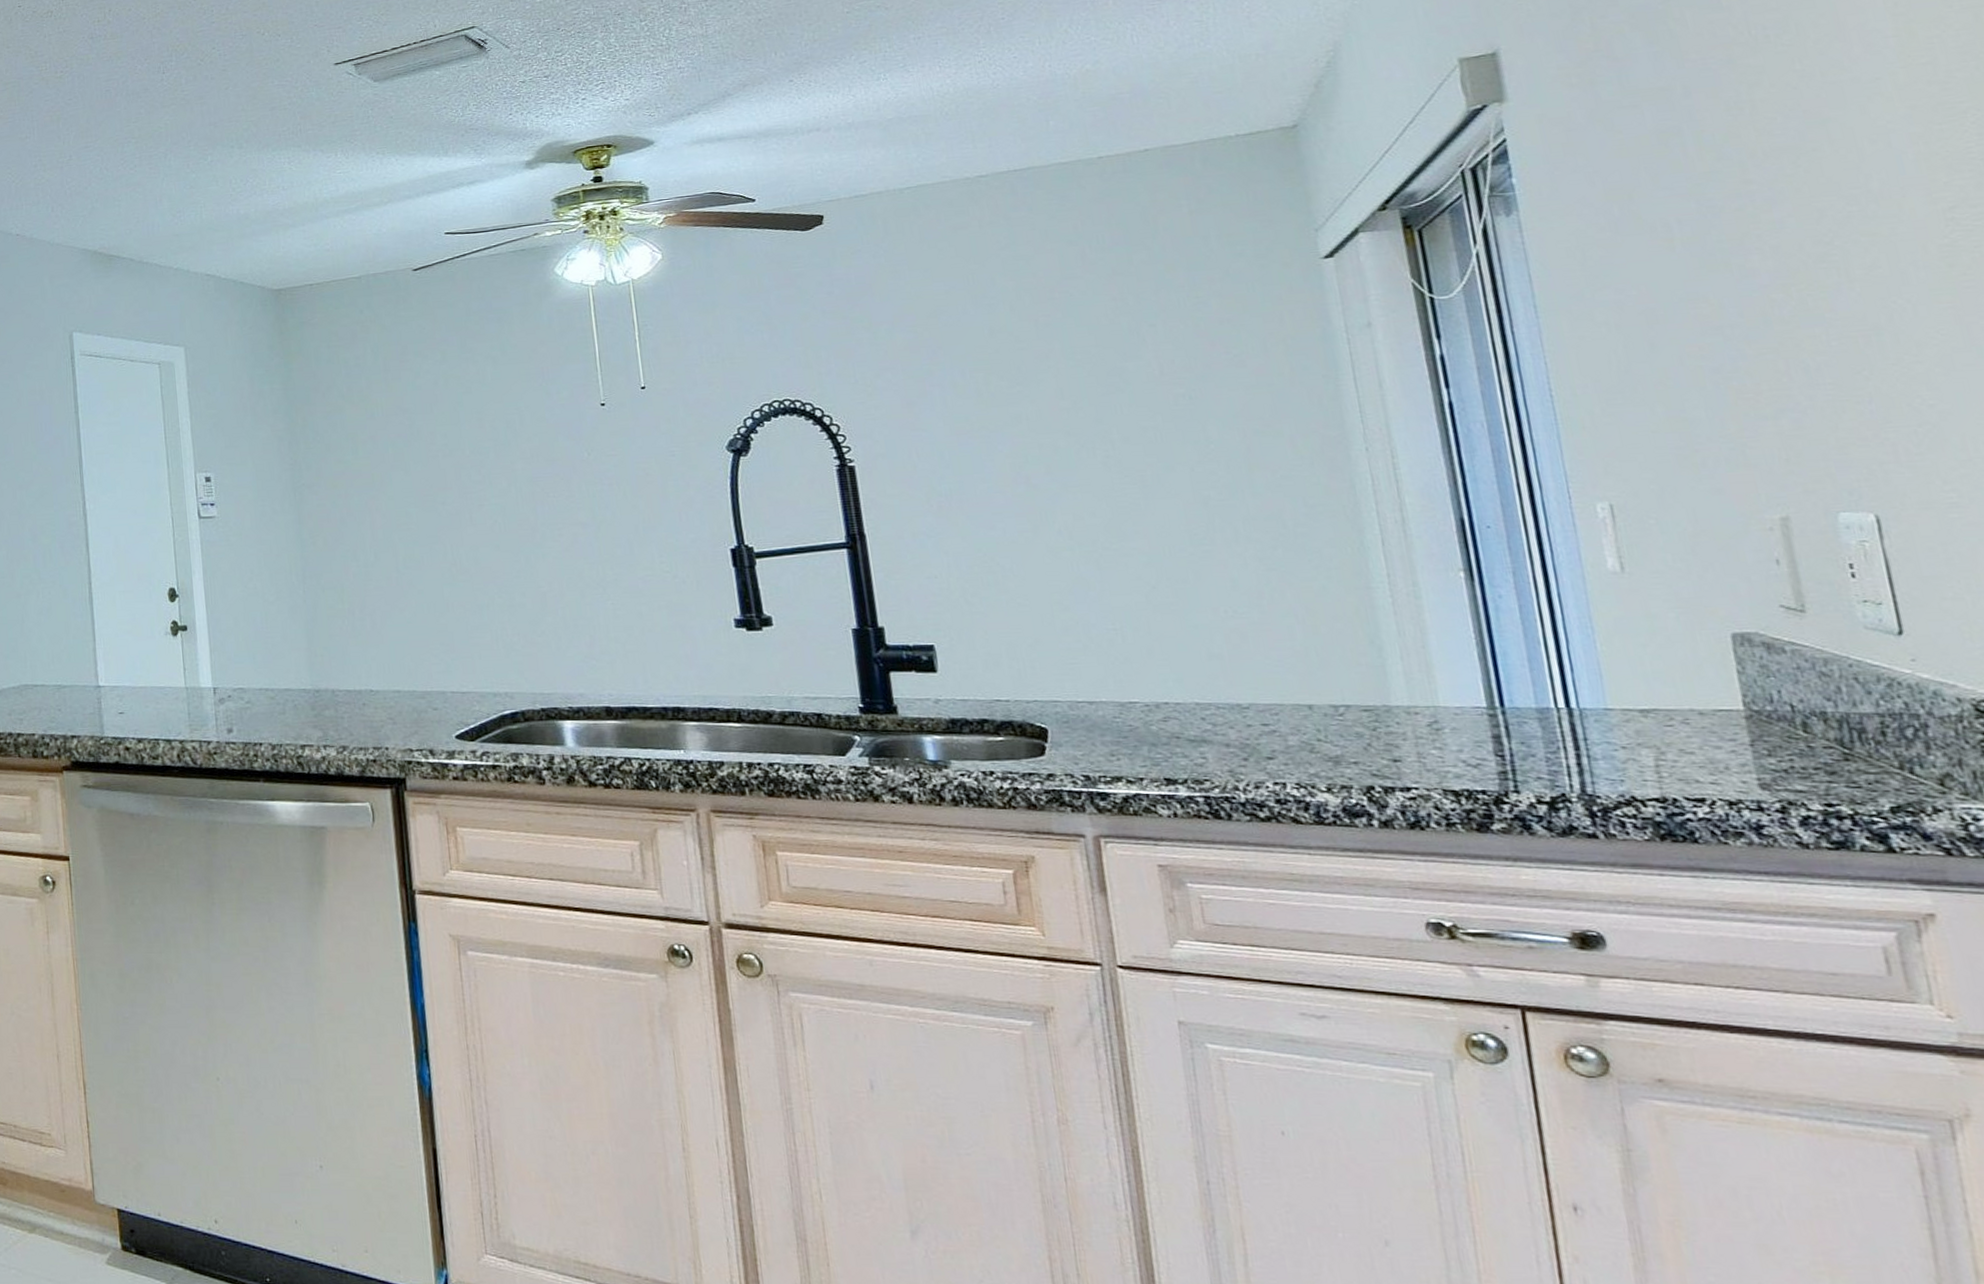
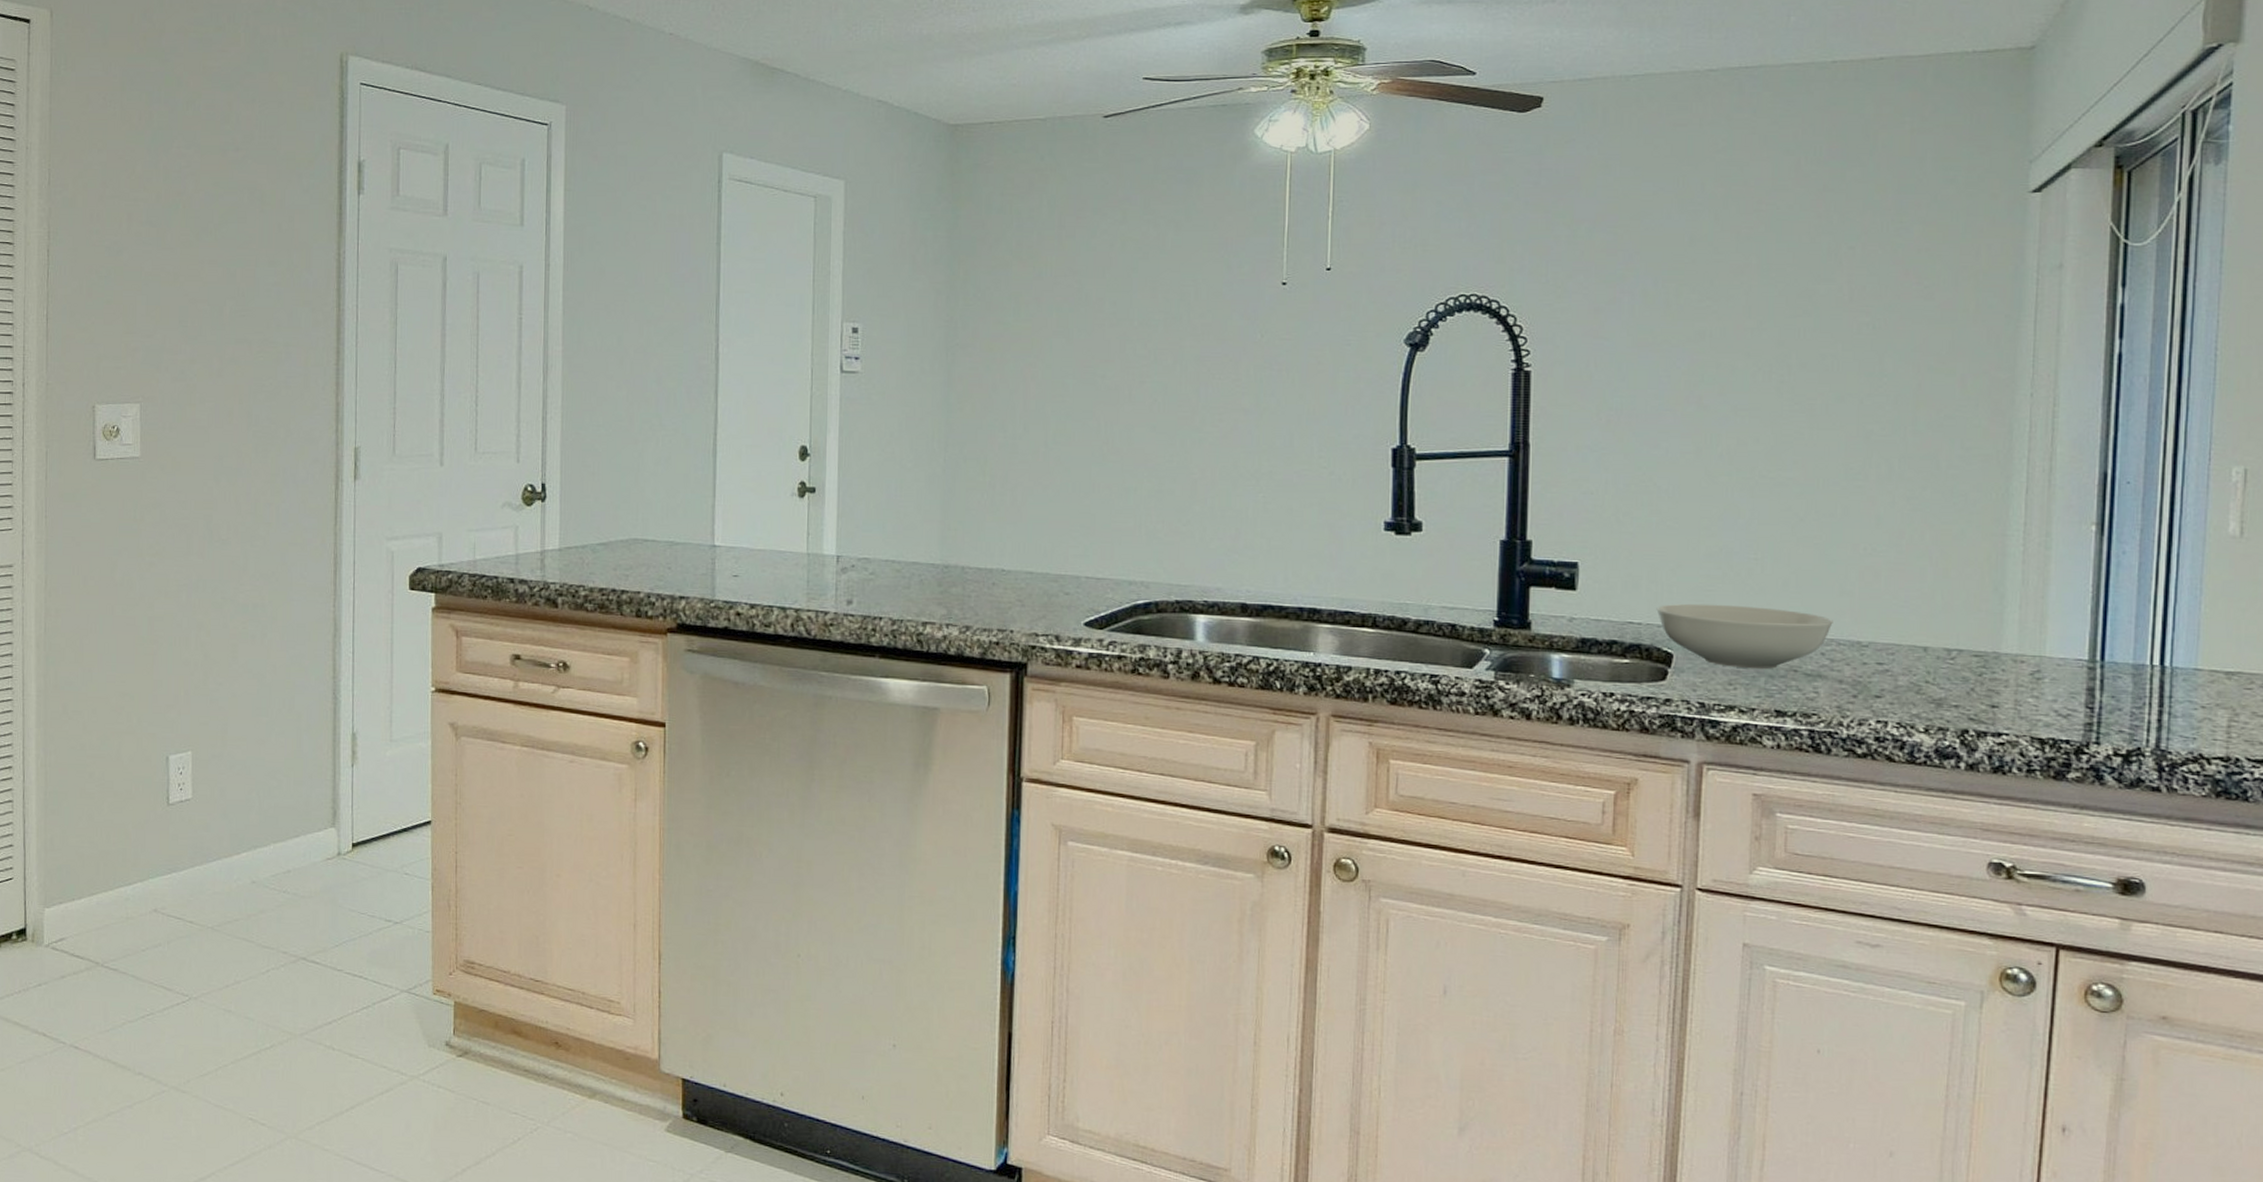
bowl: none [1022,676,1208,739] -> present [1656,603,1833,670]

